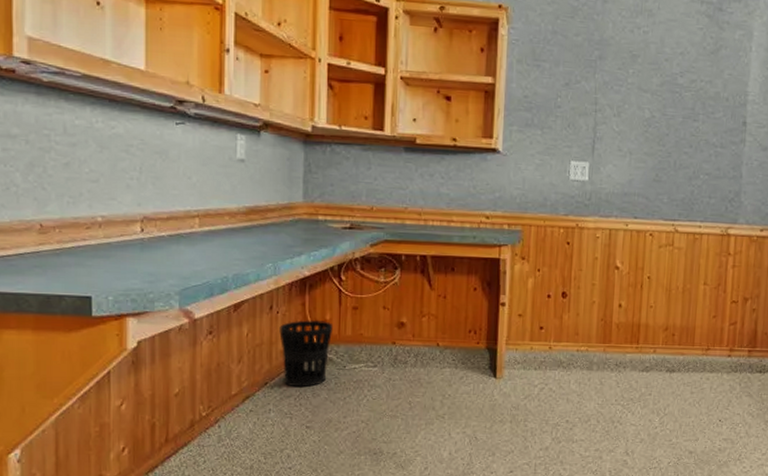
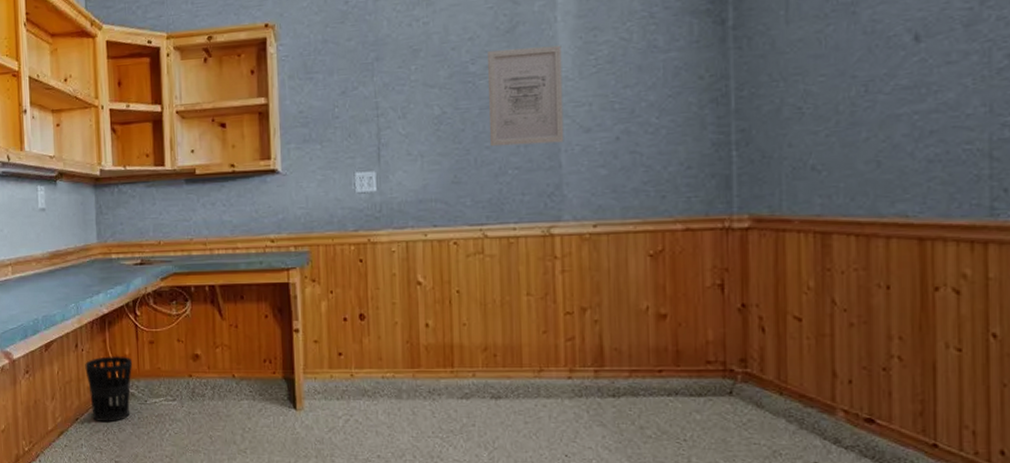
wall art: none [689,68,753,157] -> present [488,45,564,147]

